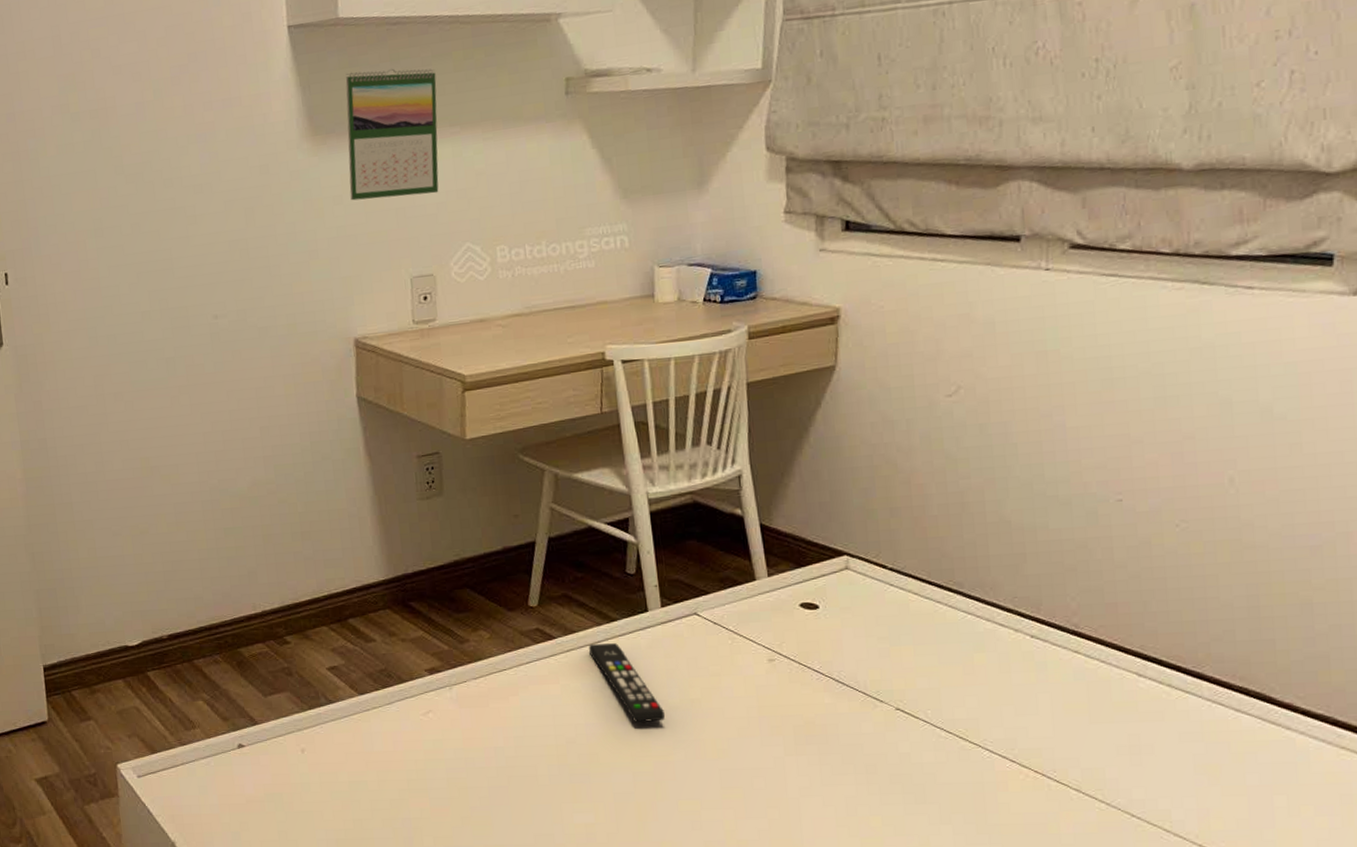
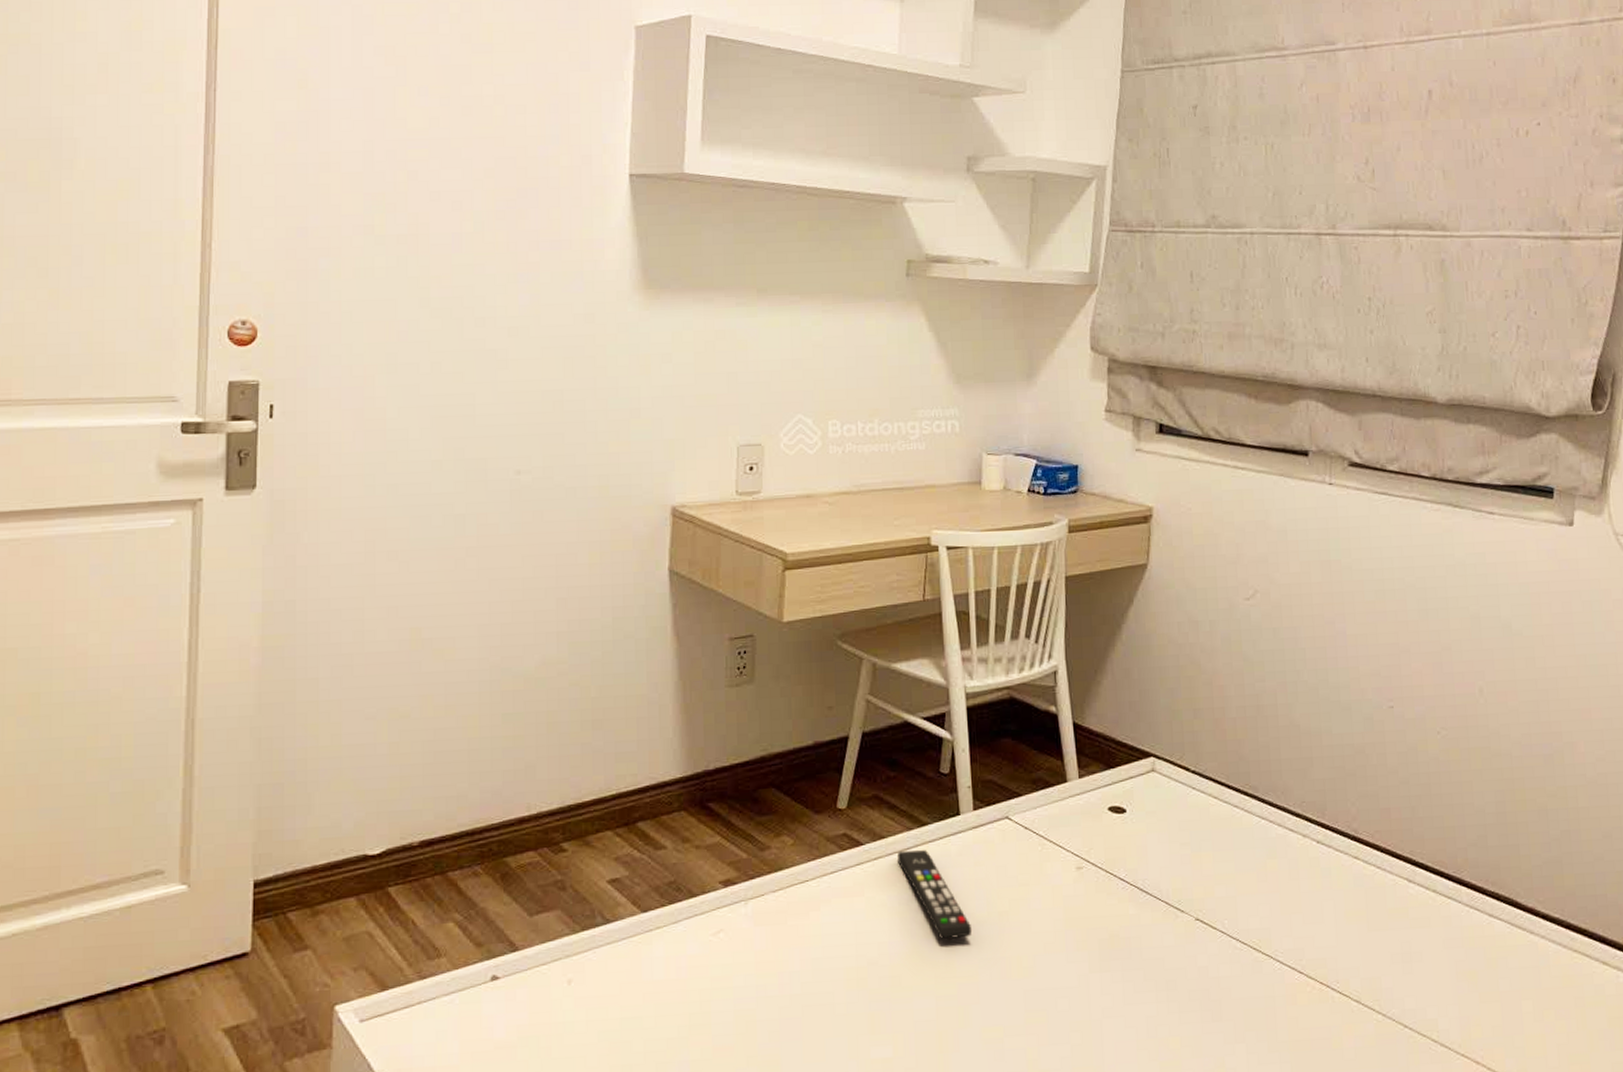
calendar: present [345,68,439,201] -> none [680,229,780,361]

